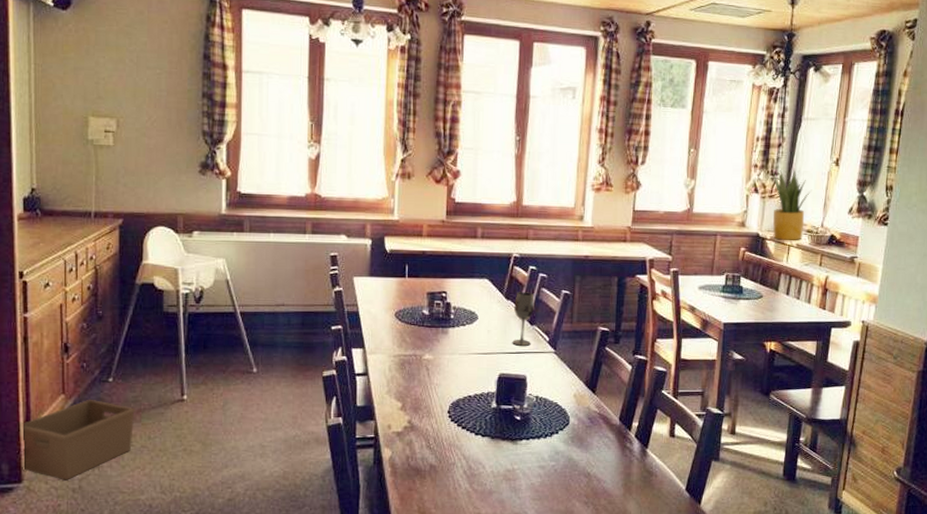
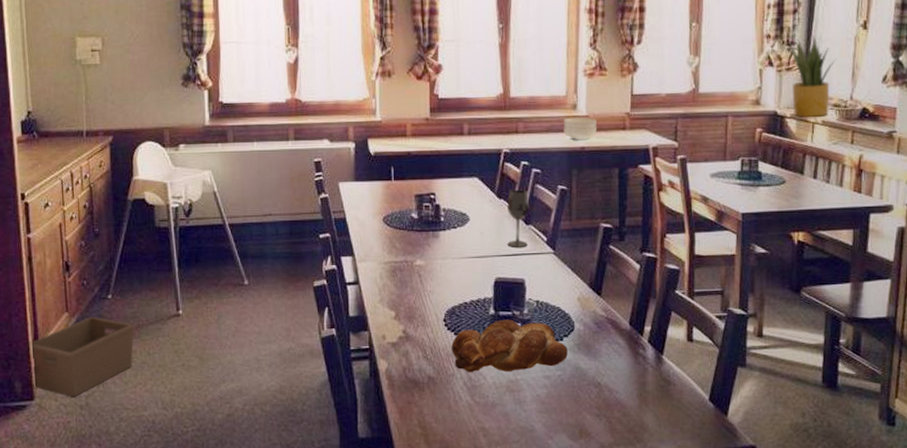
bread loaf: none [454,412,562,462] -> present [451,319,568,373]
bowl: none [570,227,602,250] -> present [563,117,598,141]

